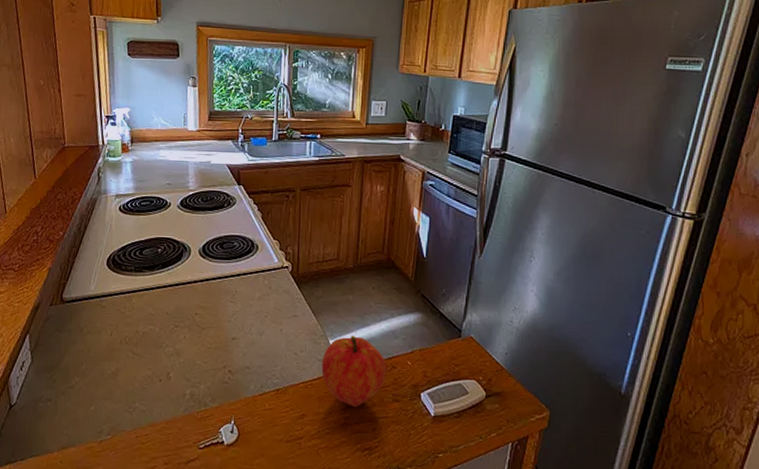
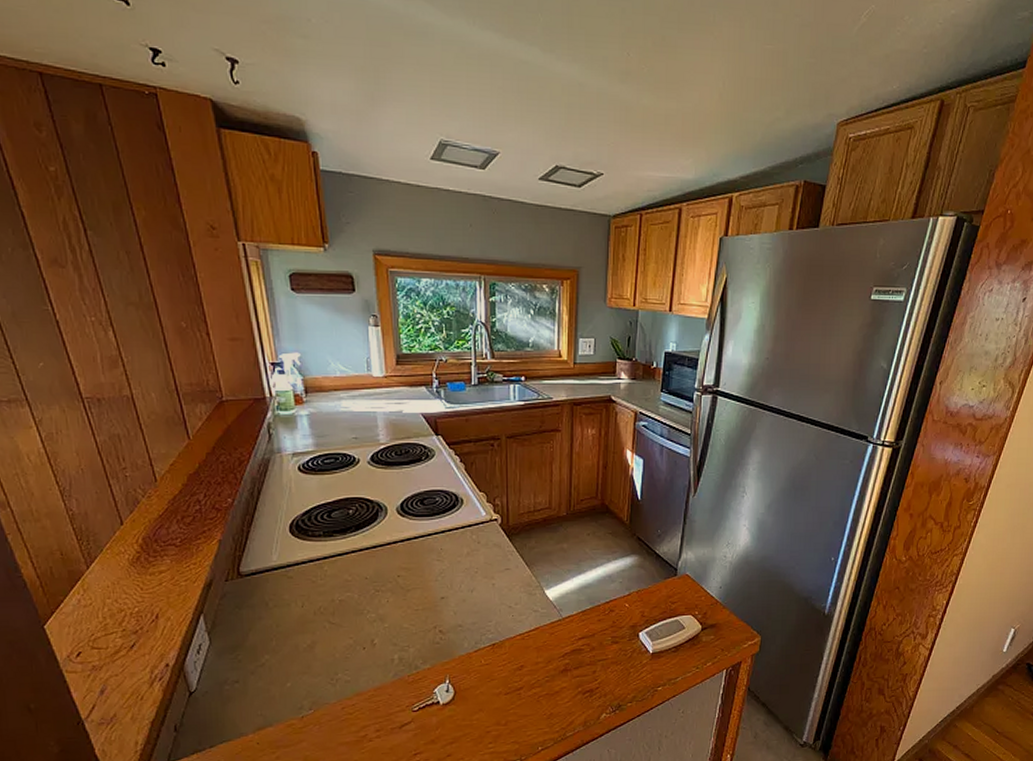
fruit: present [321,335,387,408] -> none [538,583,604,654]

